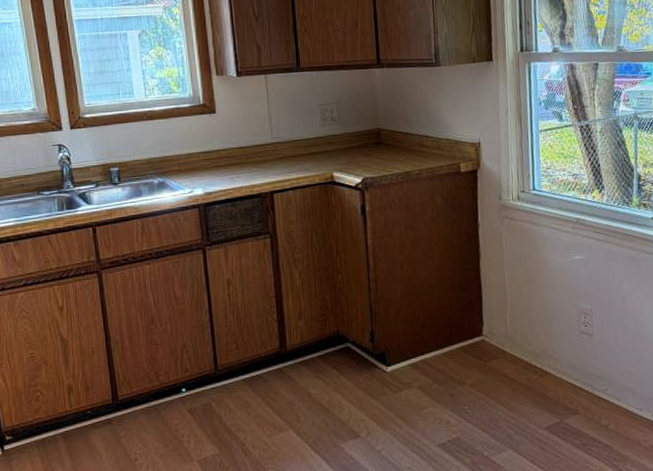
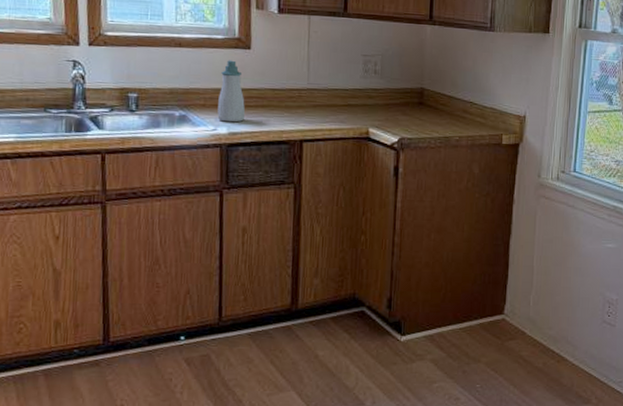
soap bottle: none [191,125,217,184] -> present [217,60,245,123]

